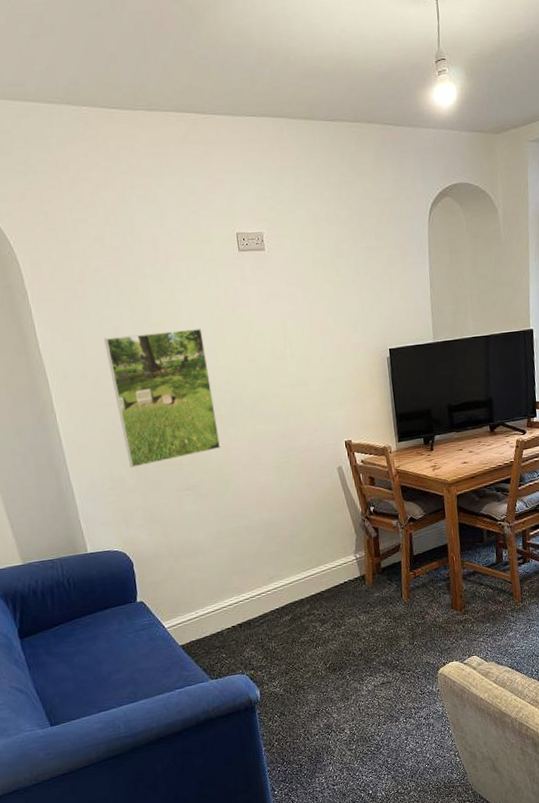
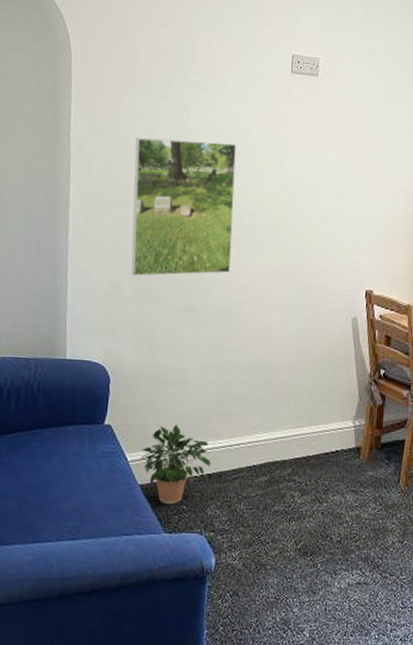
potted plant: none [175,589,239,657] -> present [140,424,211,504]

